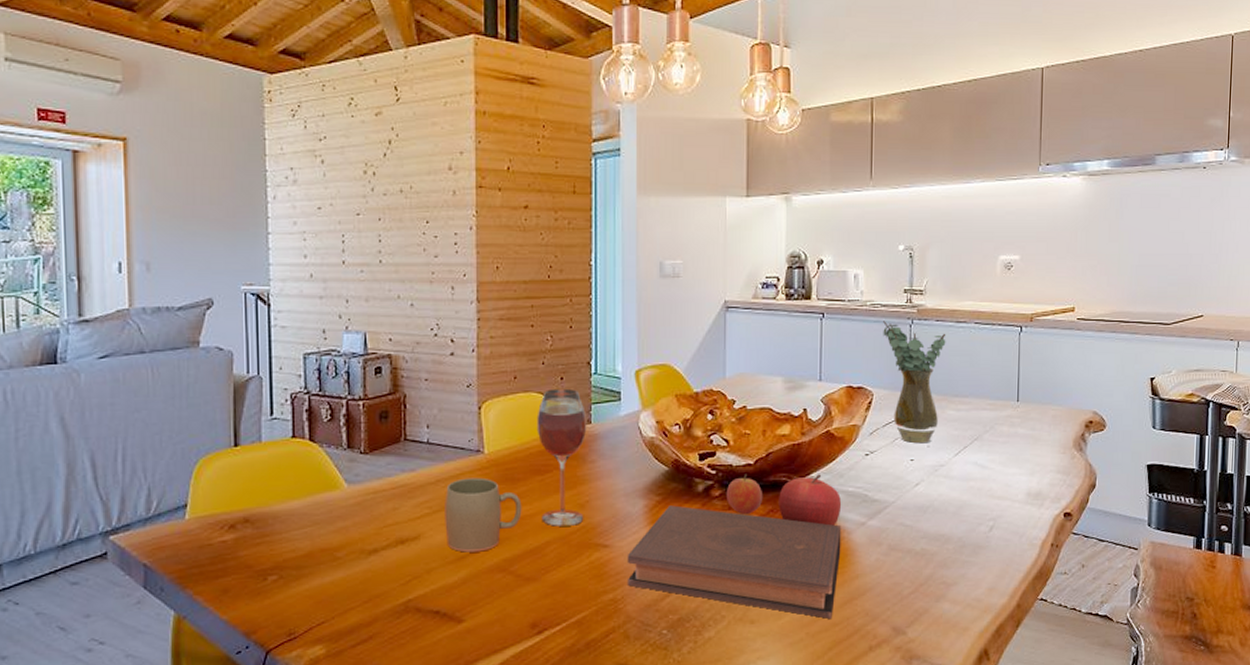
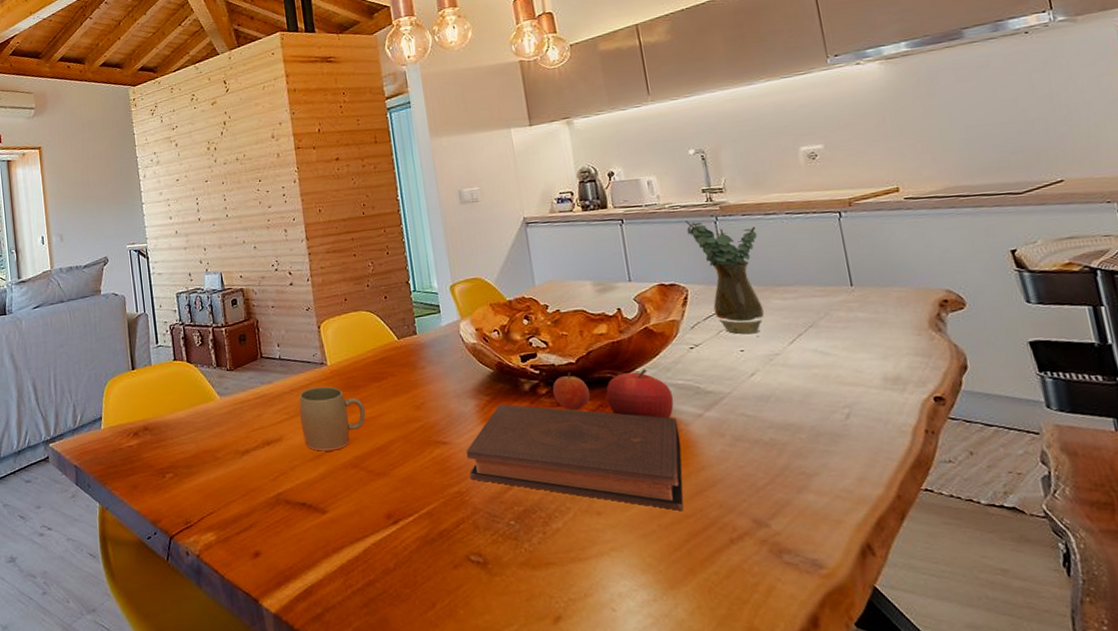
wineglass: present [537,388,587,526] -> none [368,305,421,427]

